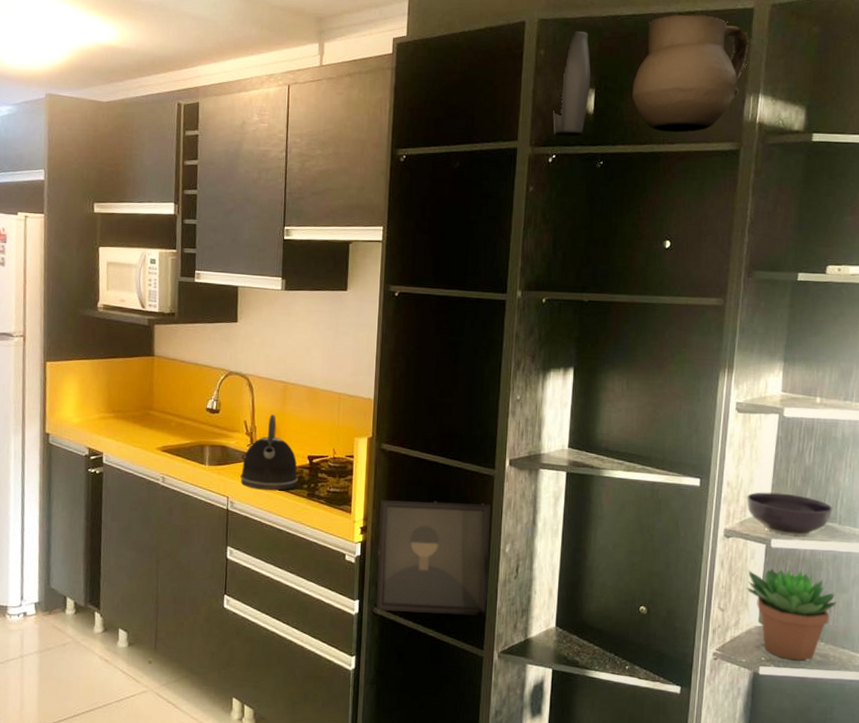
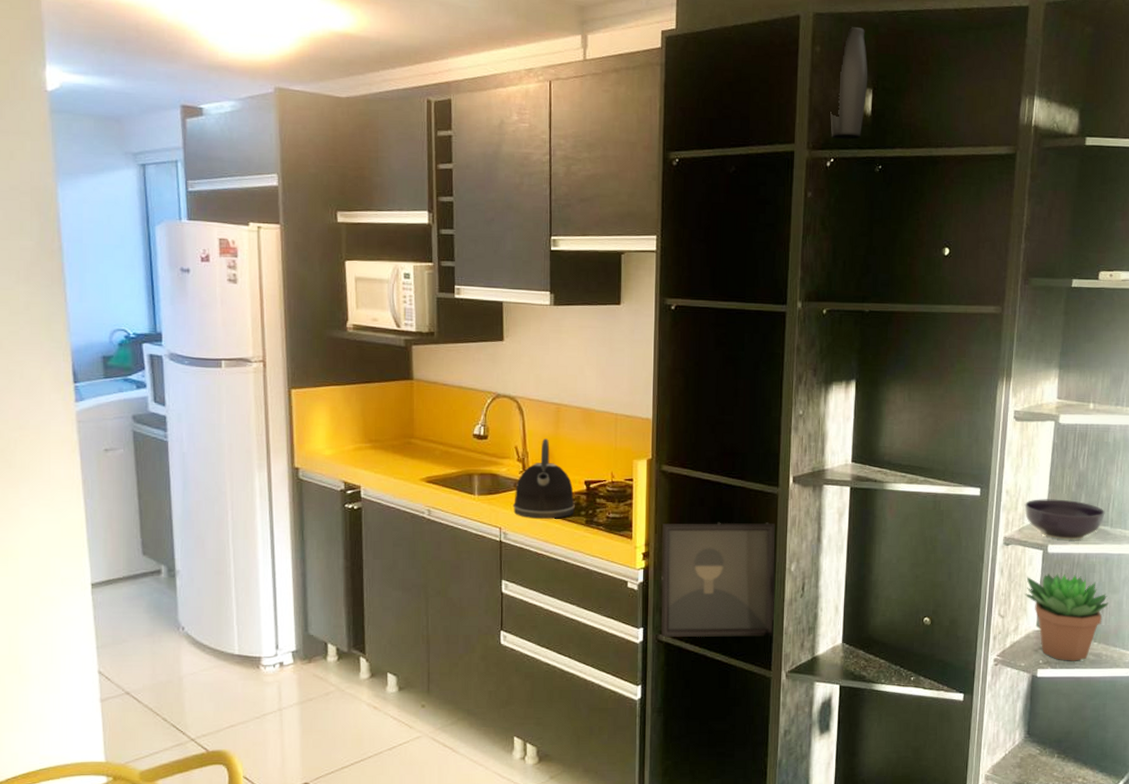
ceramic jug: present [632,14,750,133] -> none [910,10,1025,136]

